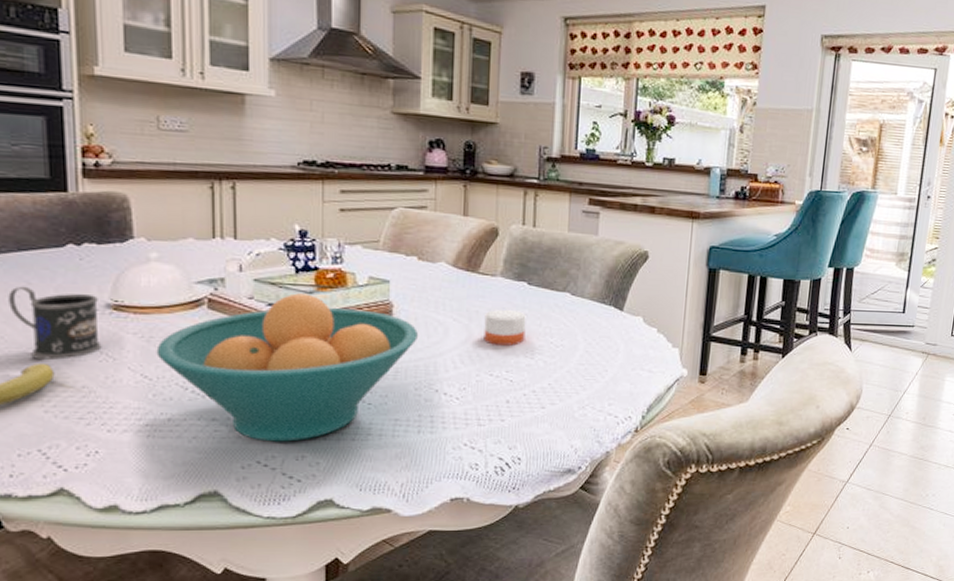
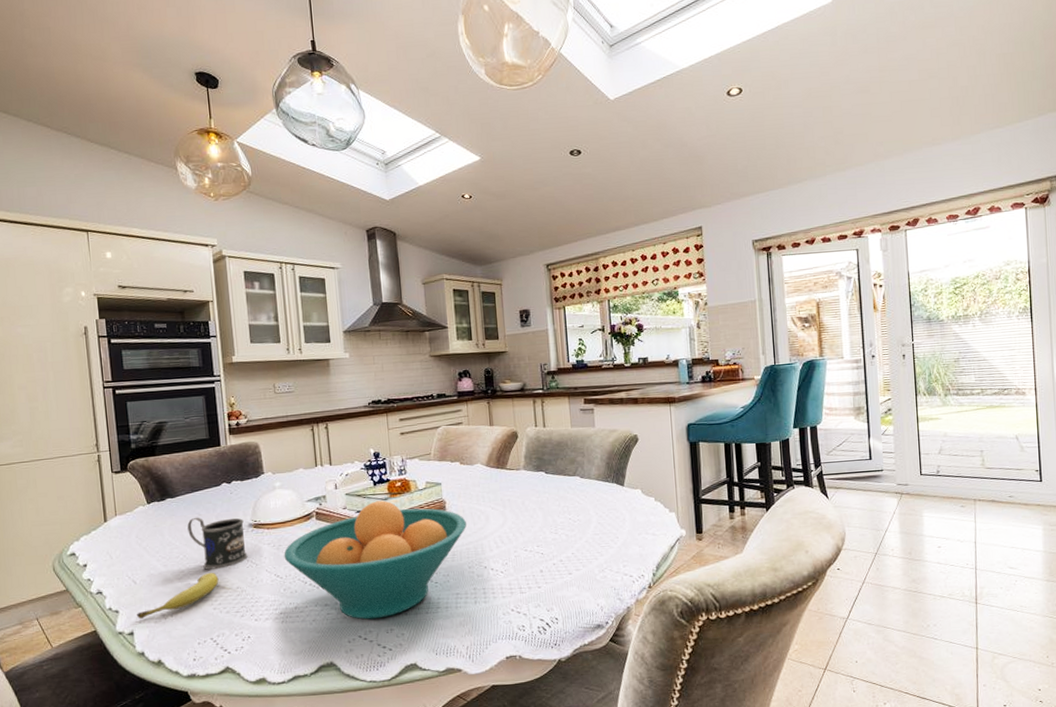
candle: present [484,309,526,346] -> none [515,495,549,526]

